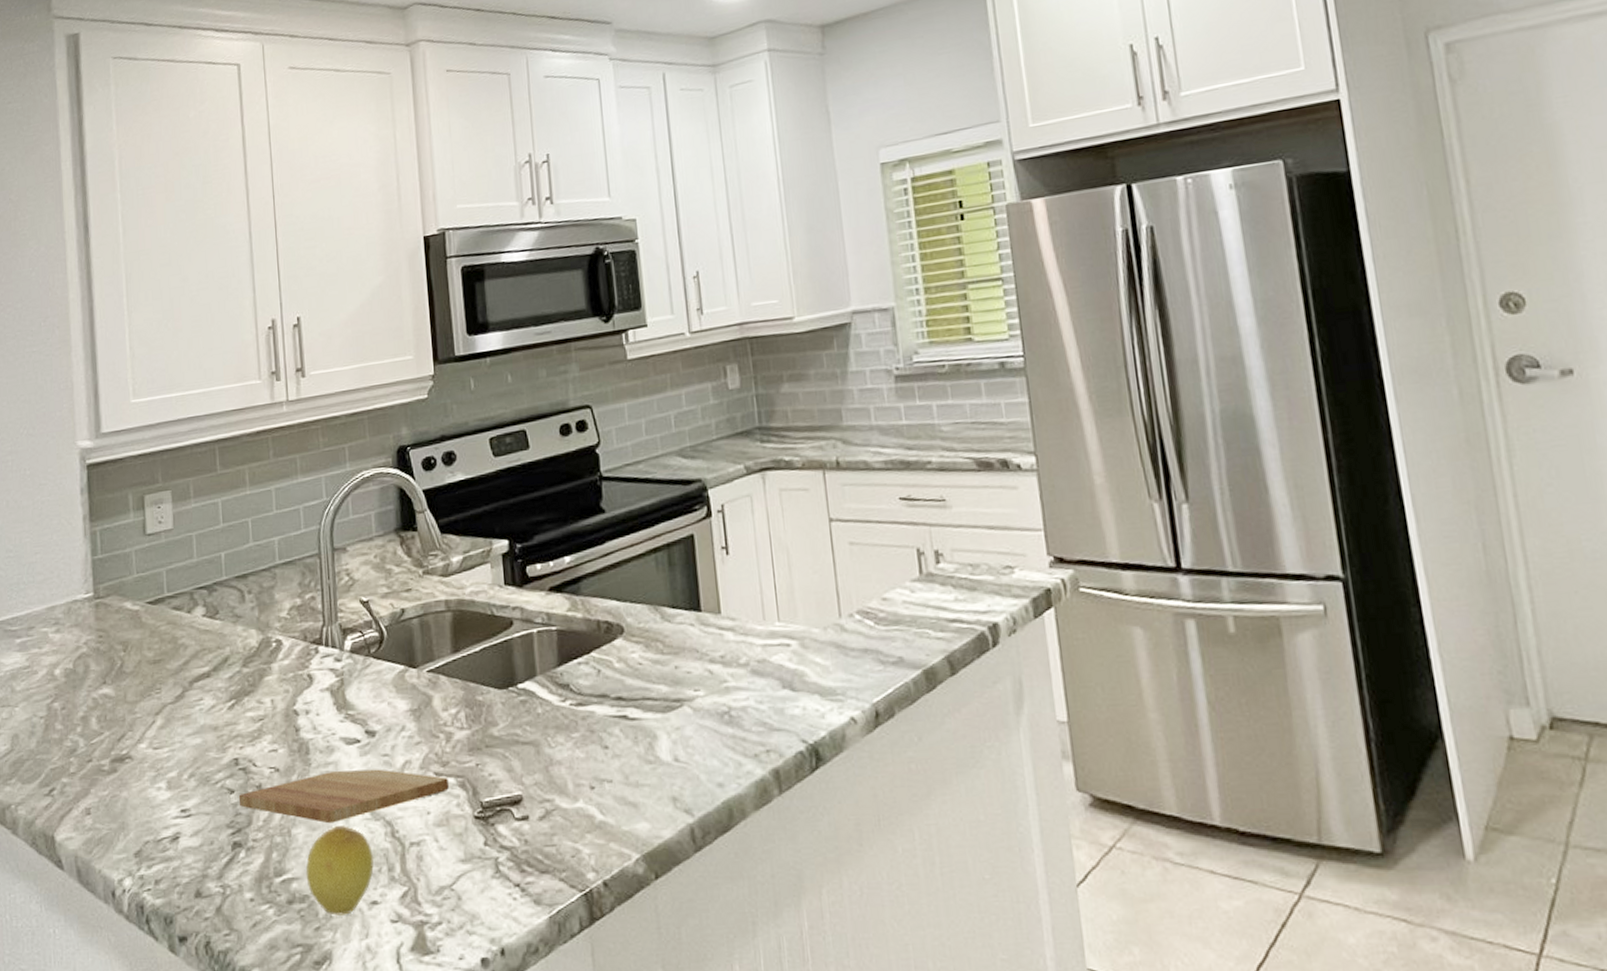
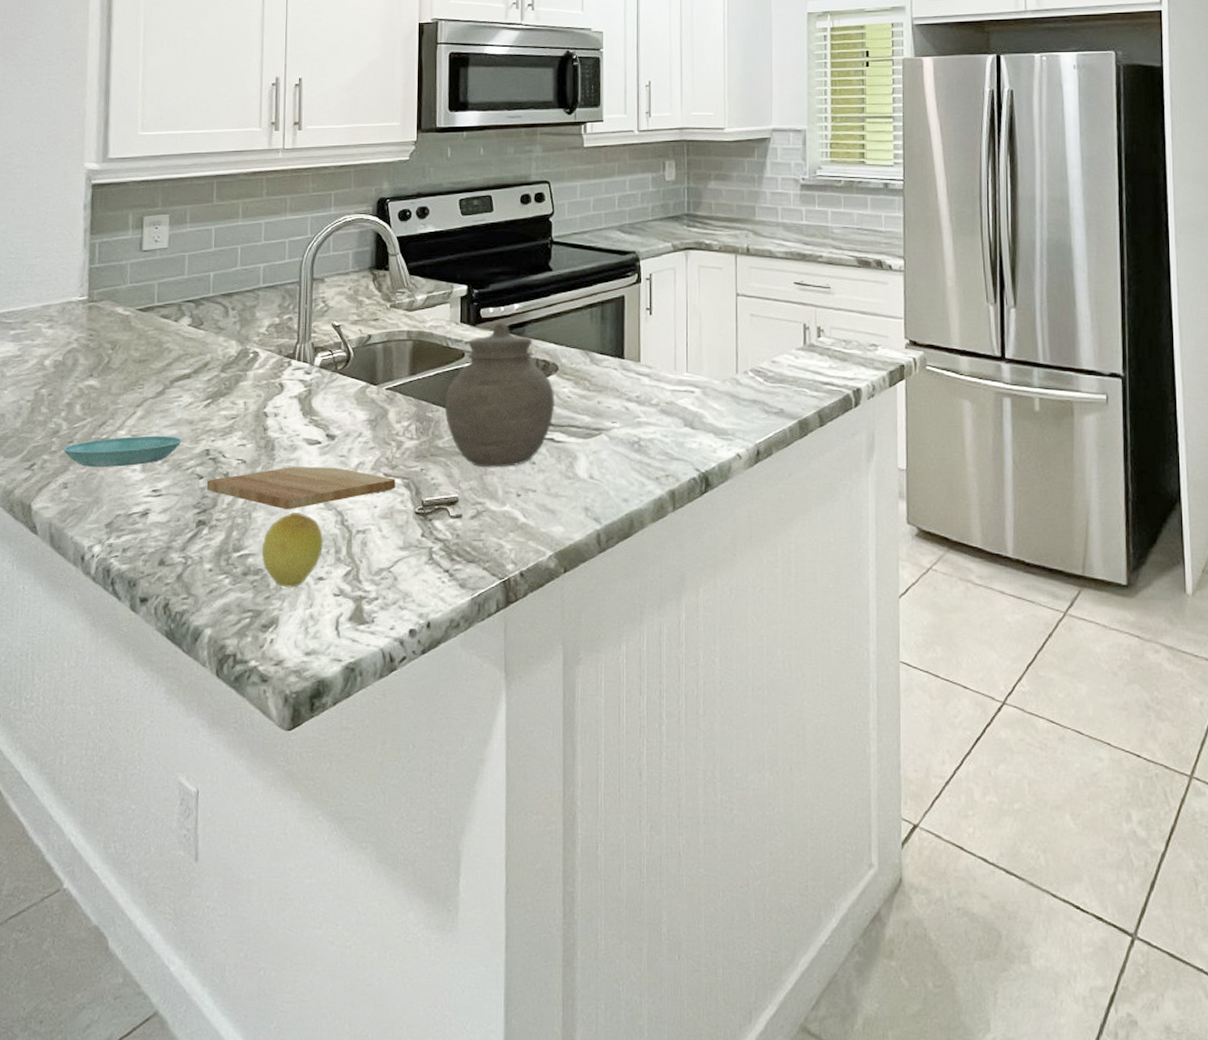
saucer: none [83,746,208,788] -> present [63,435,182,467]
jar: none [495,580,625,758] -> present [444,323,555,468]

